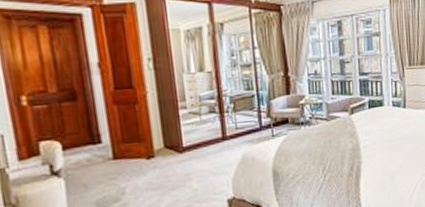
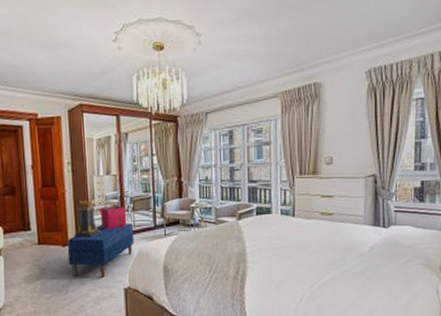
bench: none [153,125,238,193] -> present [67,223,135,278]
pedestal: none [161,101,197,147] -> present [74,199,102,238]
storage bin: none [192,106,226,136] -> present [99,205,126,230]

